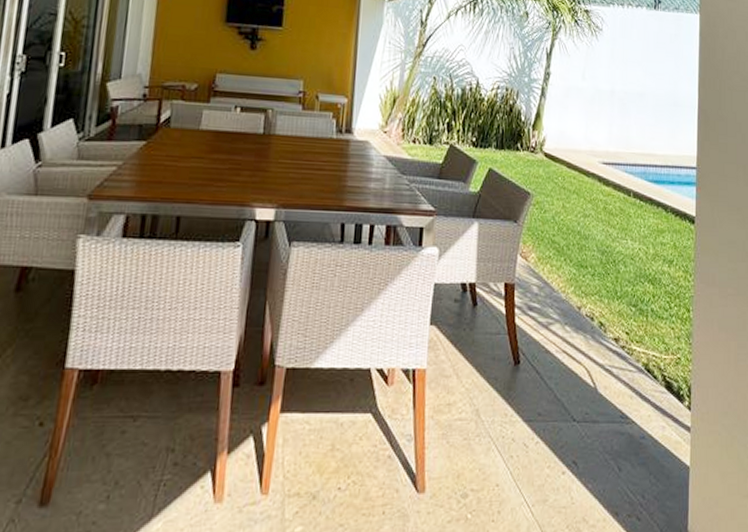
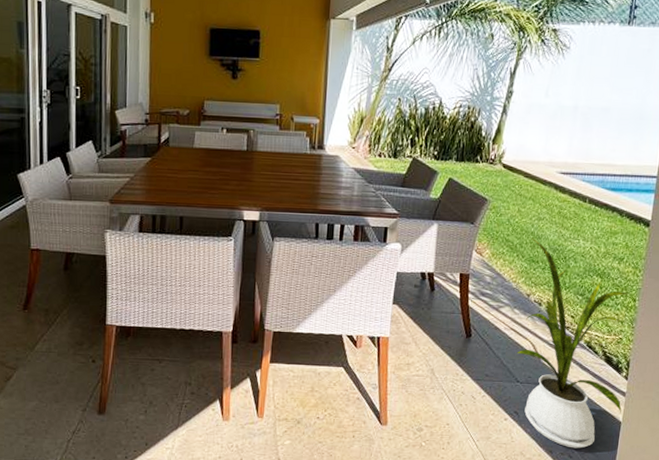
house plant: none [571,237,689,507] -> present [516,237,630,449]

